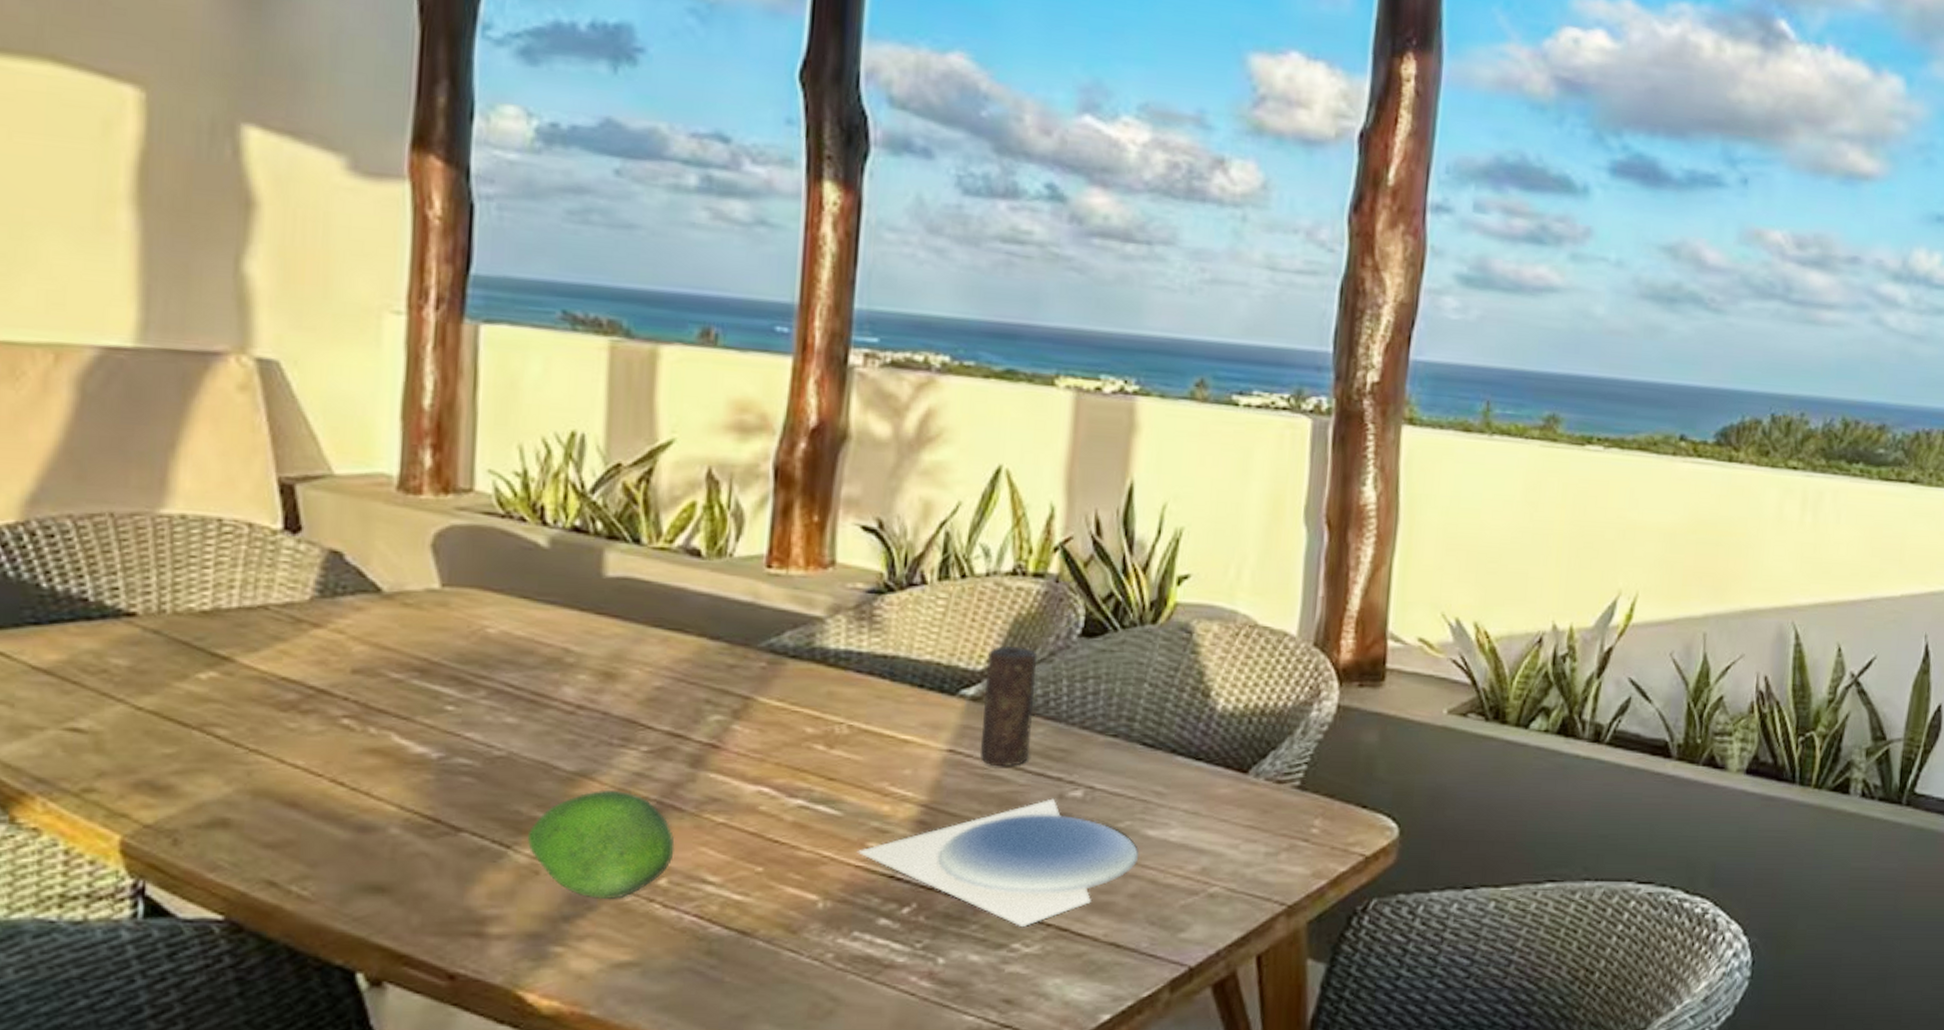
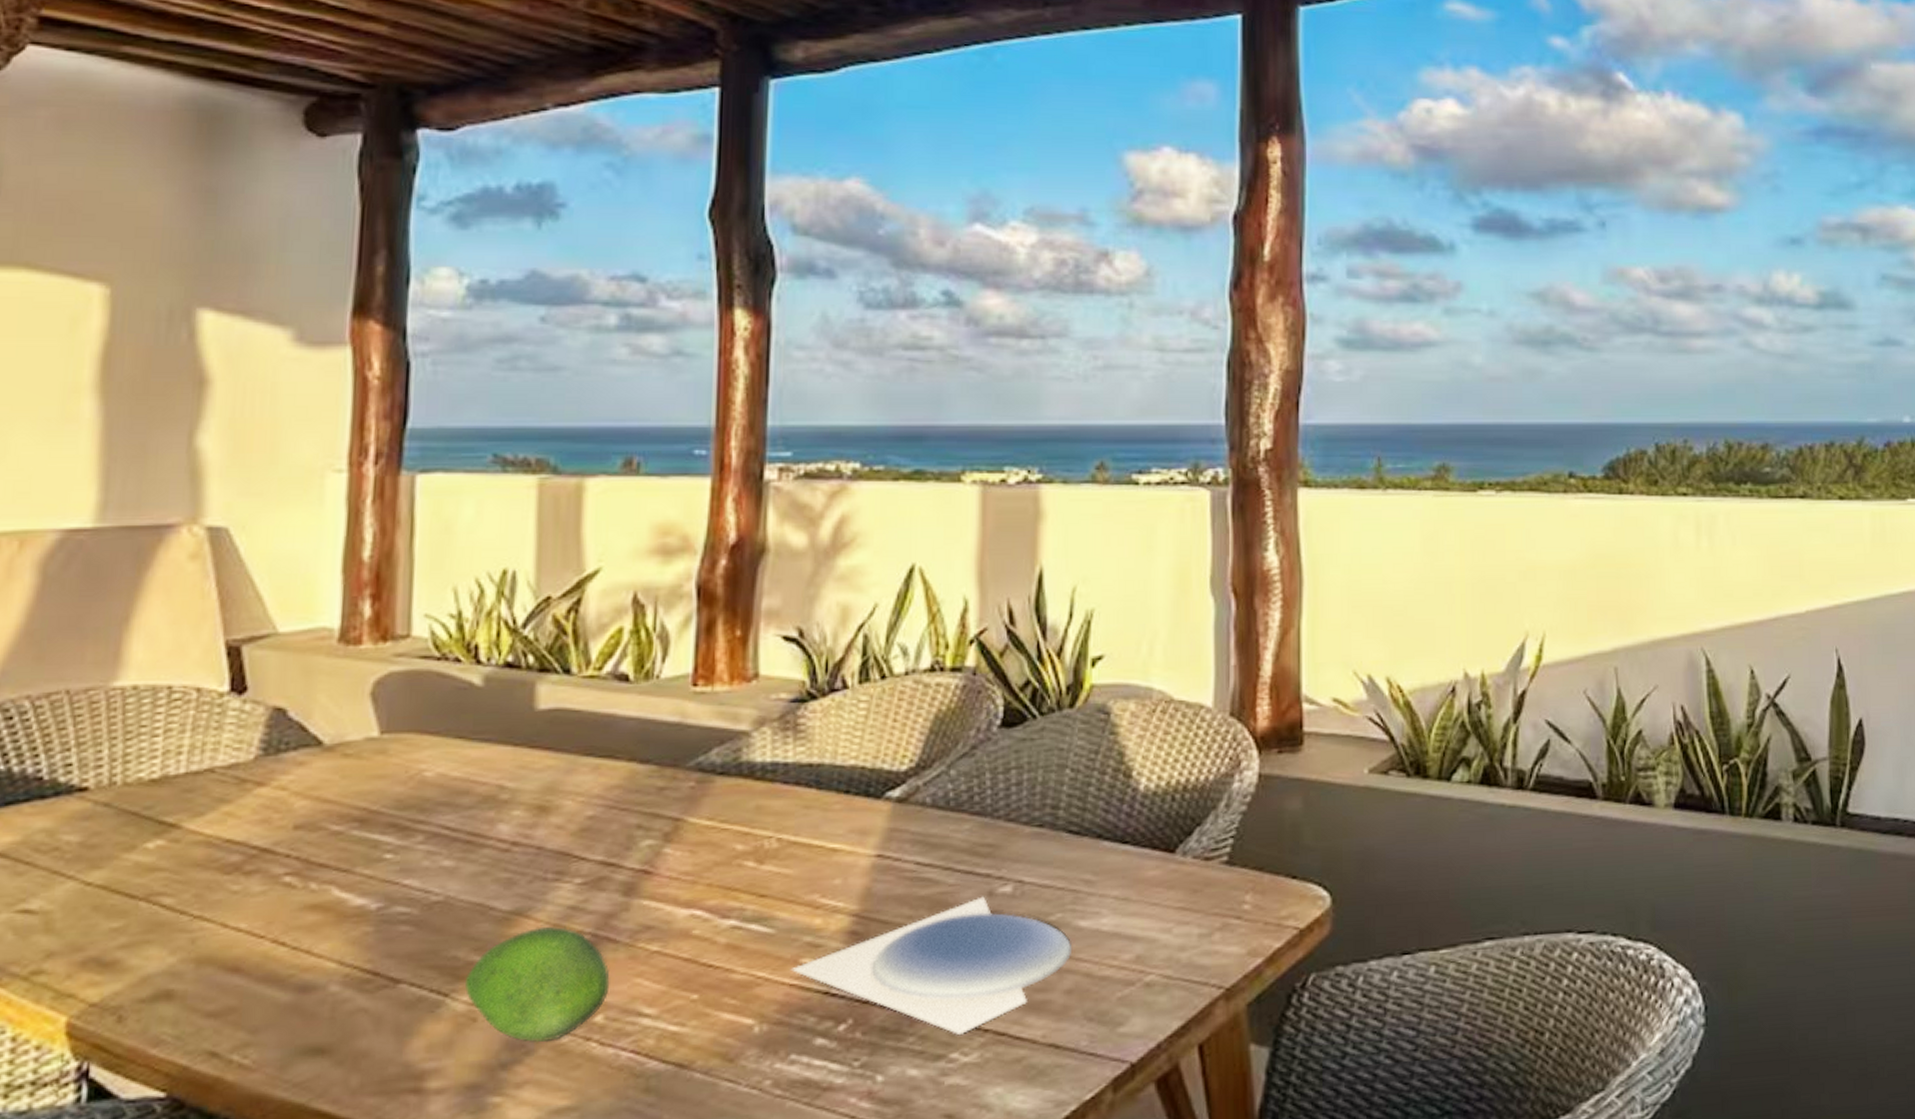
candle: present [980,645,1038,767] -> none [908,743,960,869]

